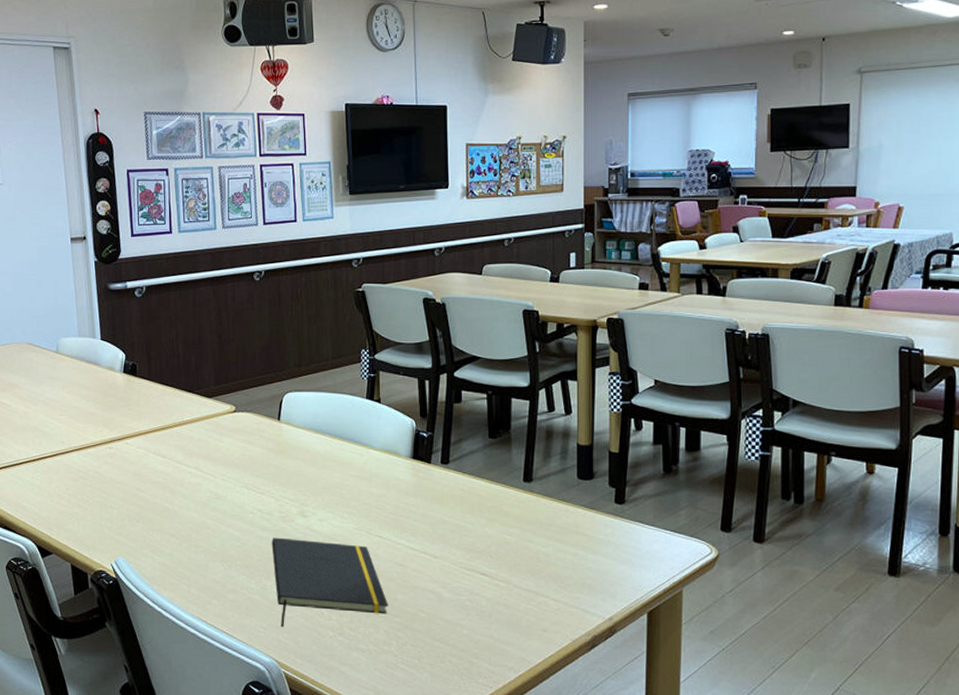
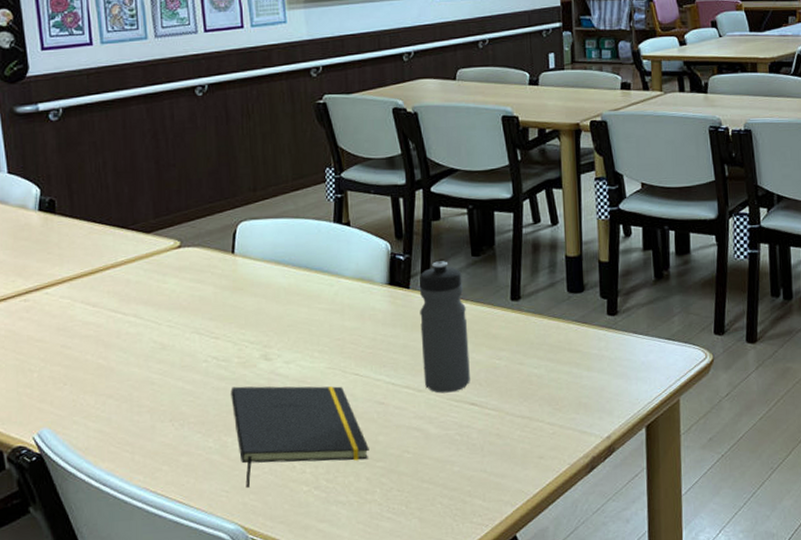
water bottle: none [439,440,482,562] -> present [420,261,470,393]

